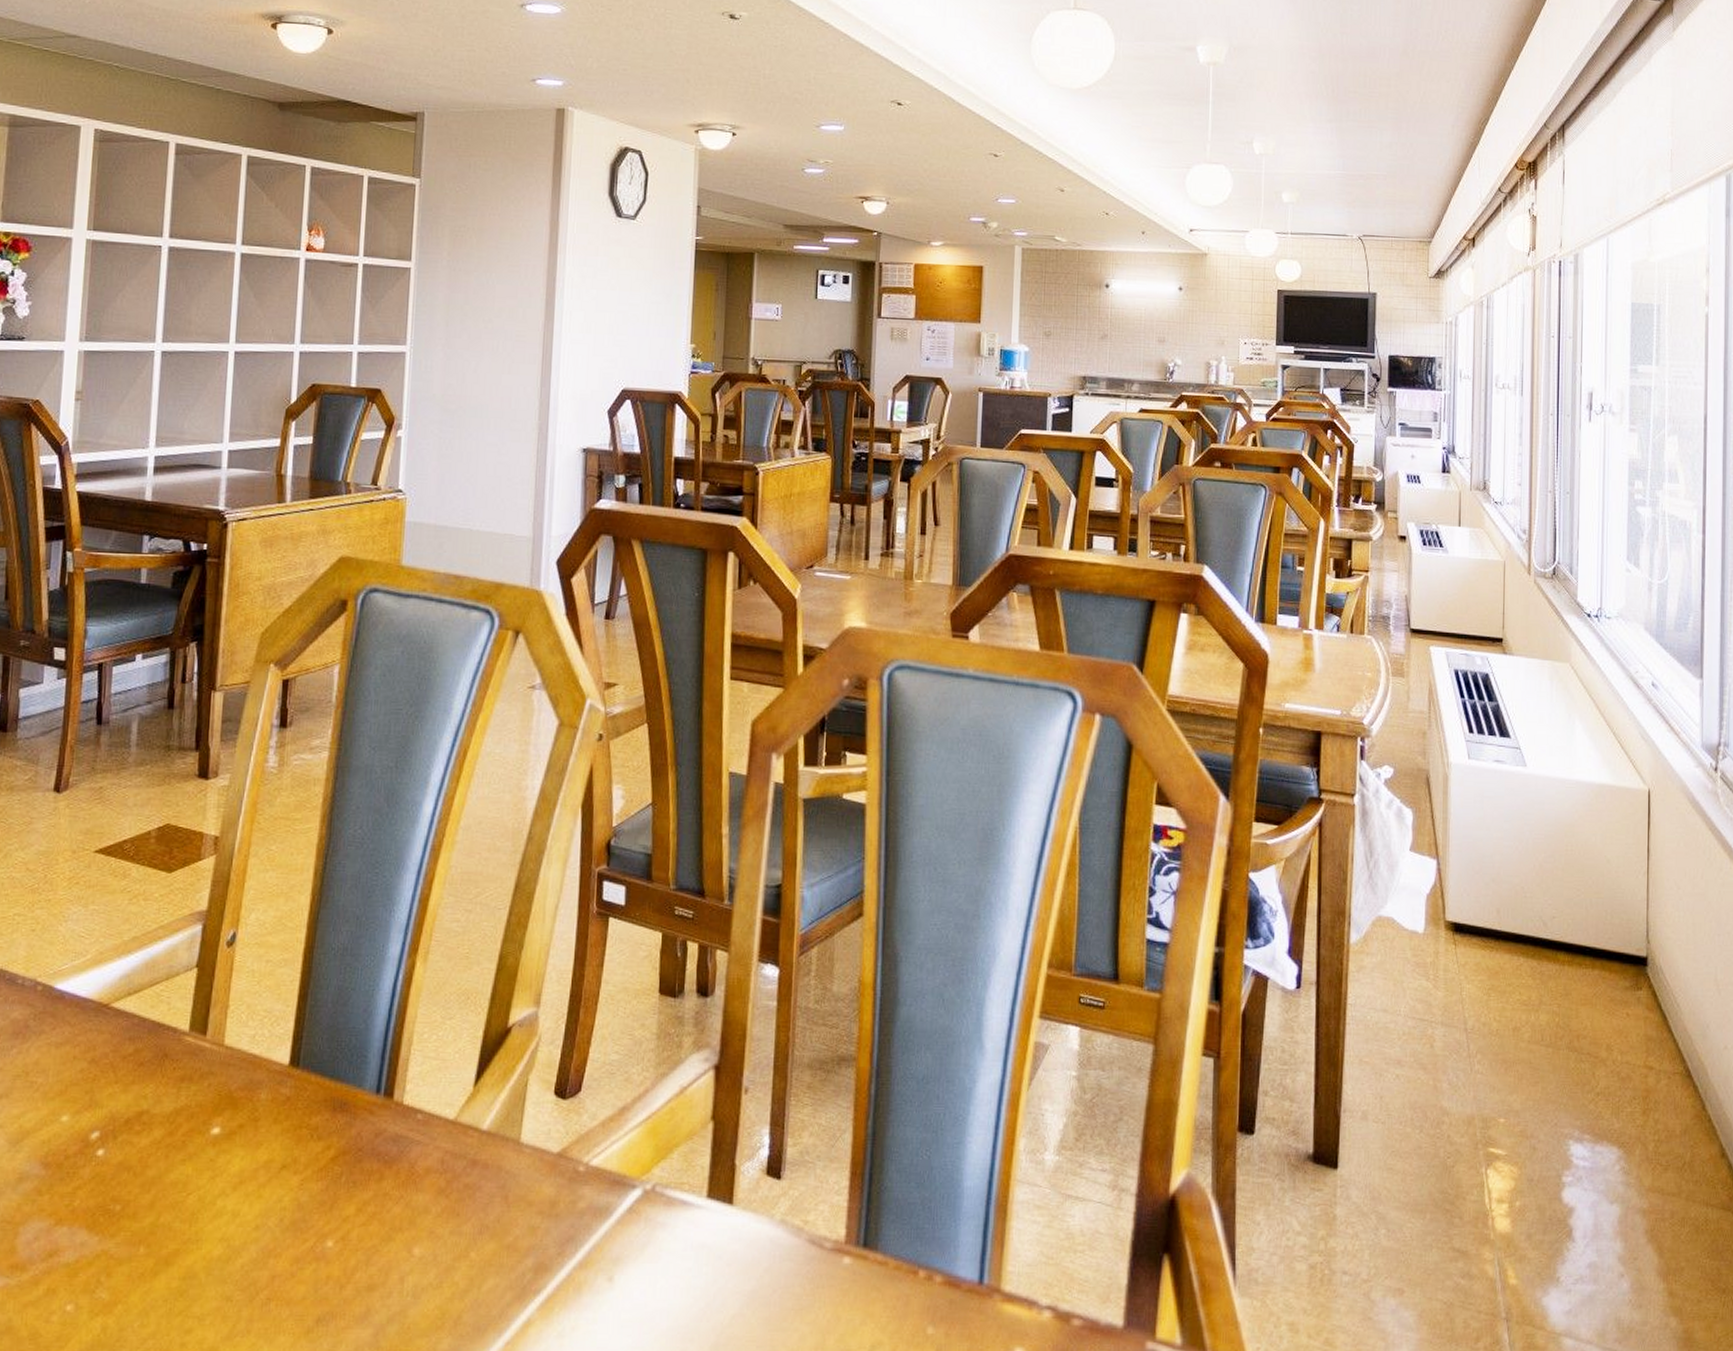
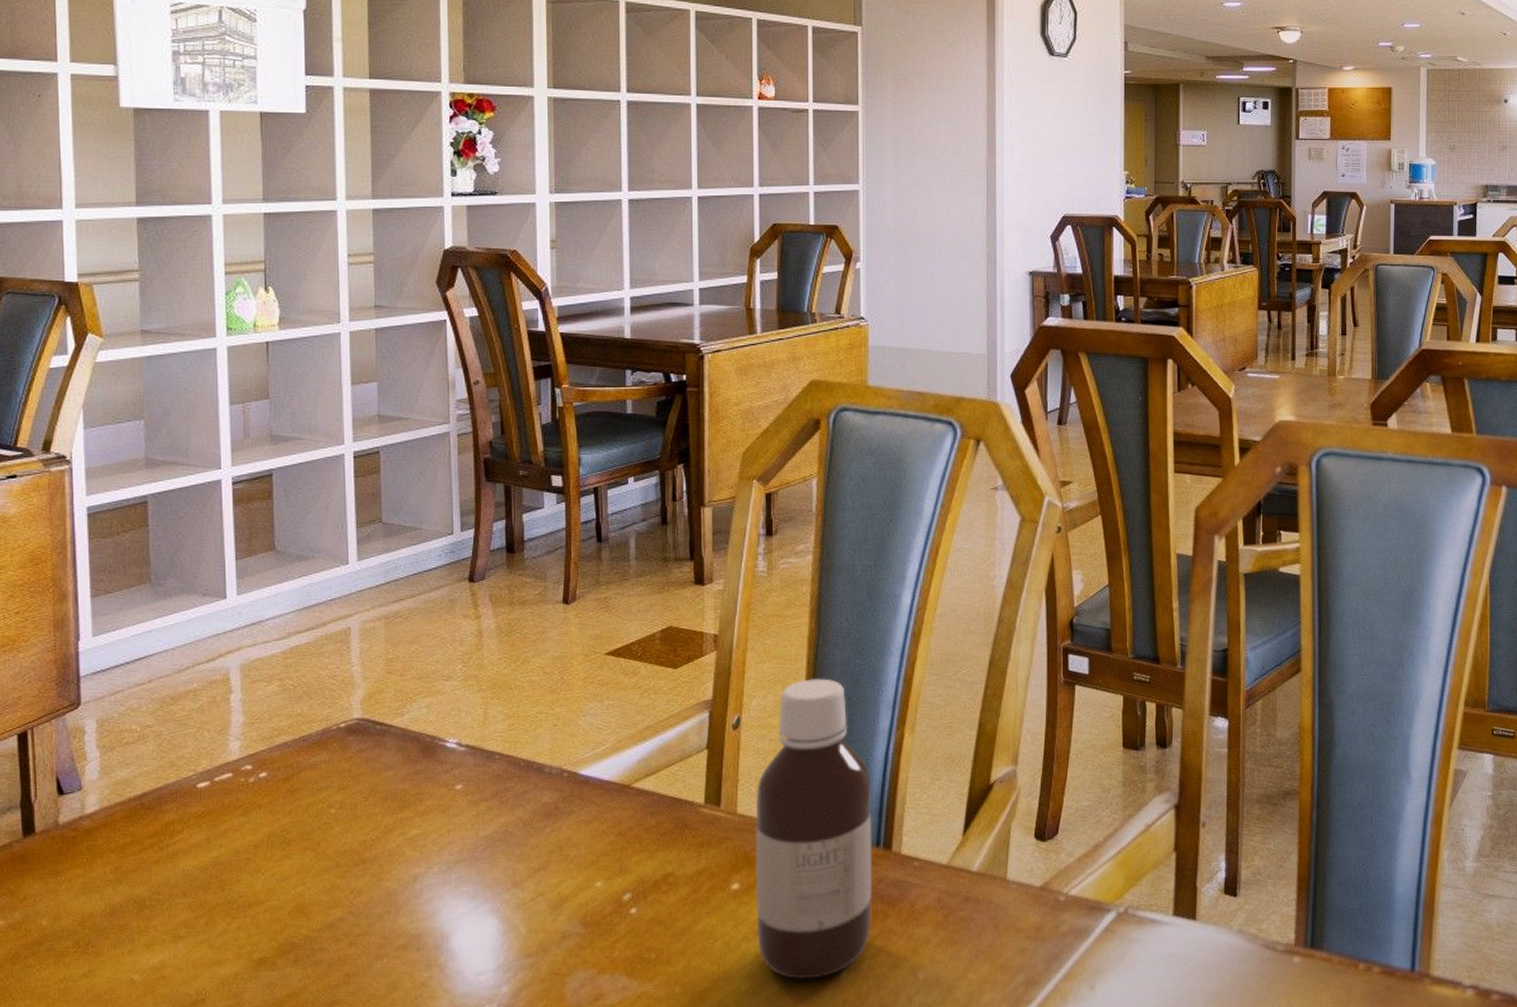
bottle: none [235,893,375,1247] -> present [755,678,873,980]

